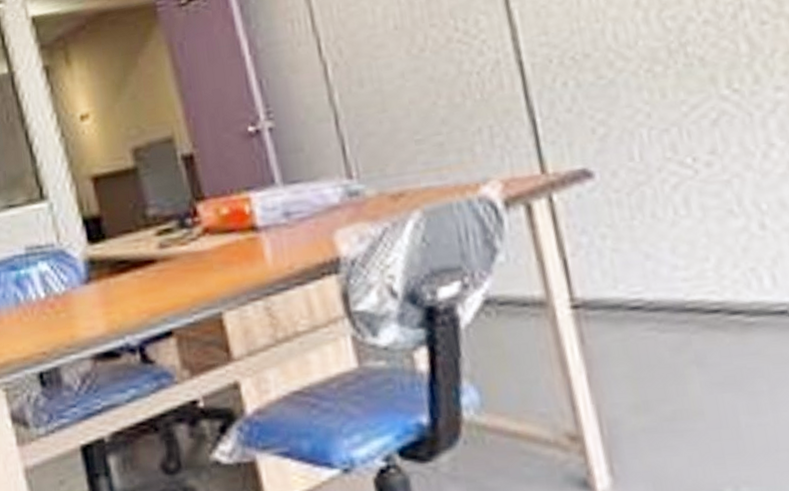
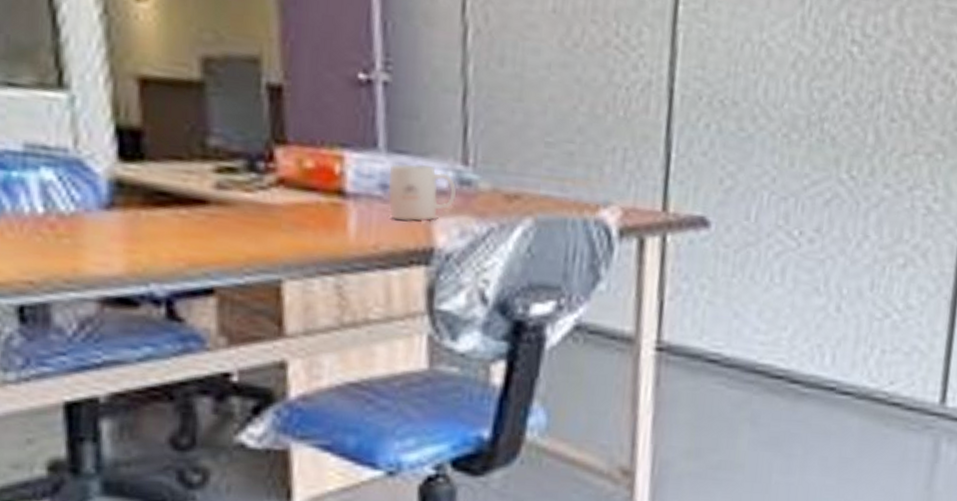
mug: none [289,187,349,240] -> present [387,163,457,222]

